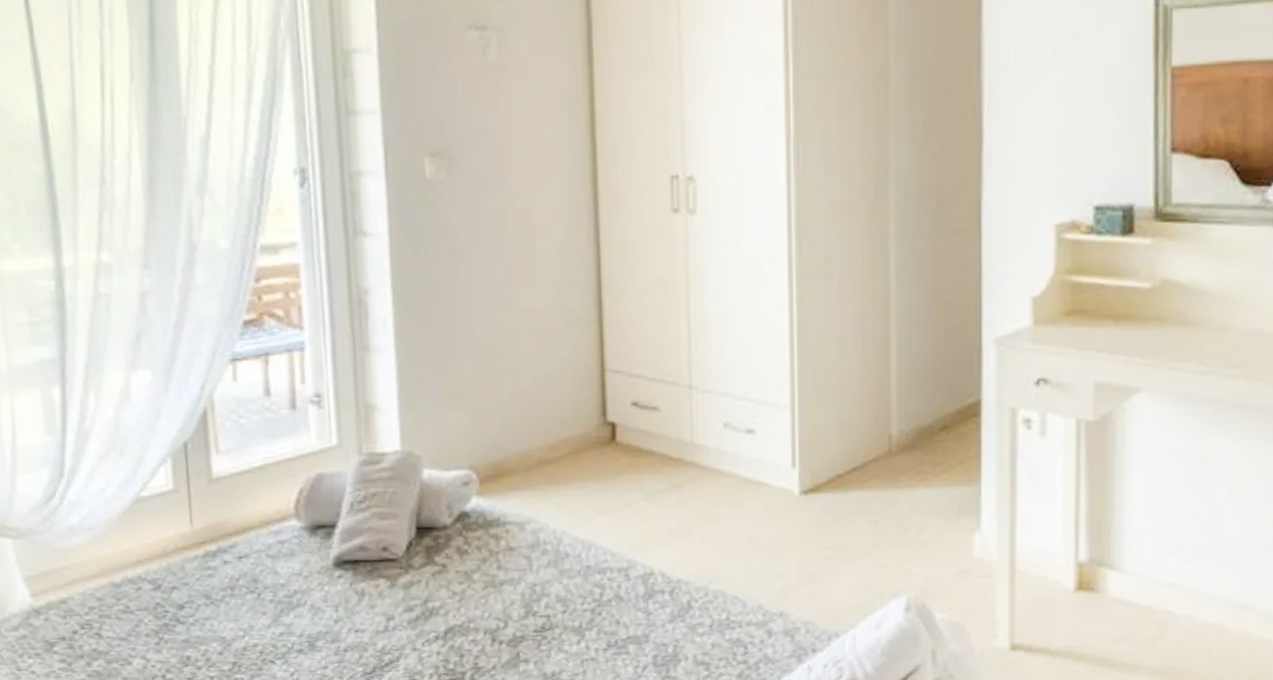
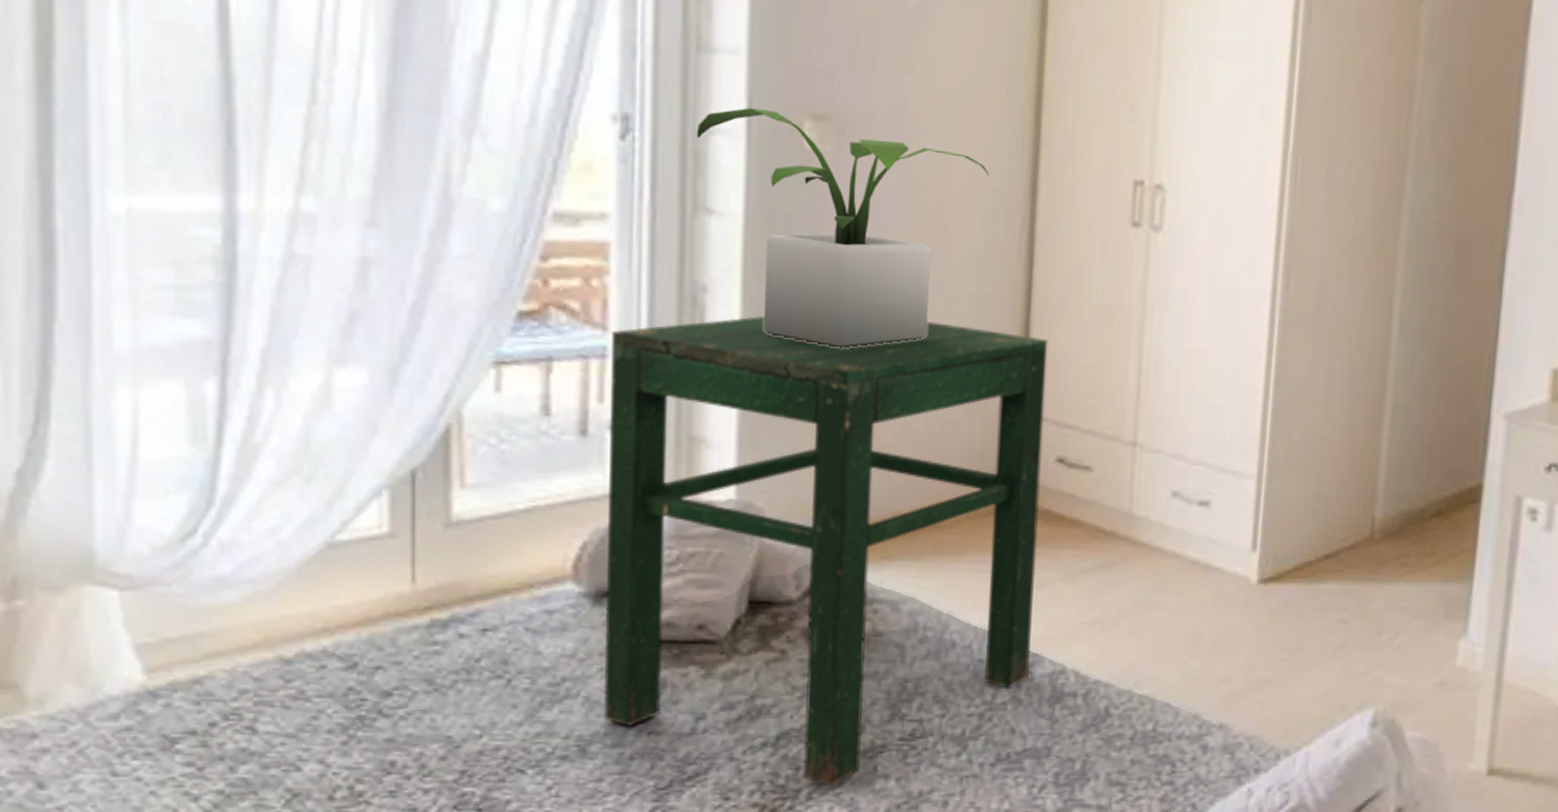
stool: none [306,302,626,669] -> present [603,316,1048,786]
potted plant: none [351,152,561,329] -> present [696,107,990,349]

